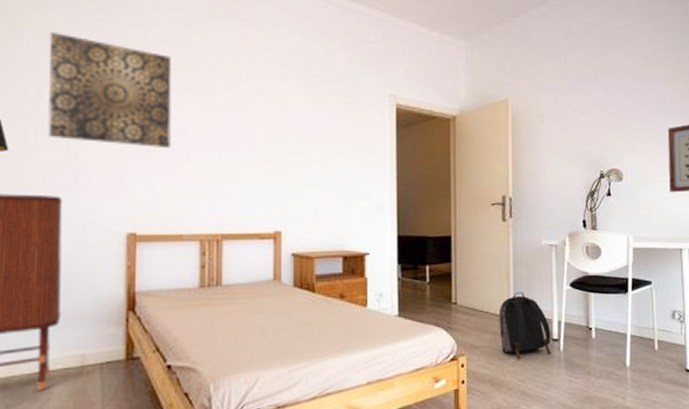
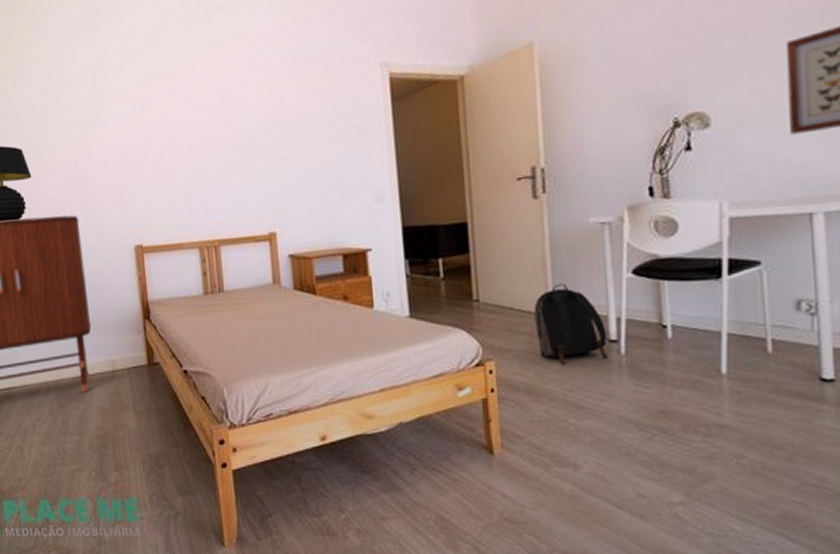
wall art: present [47,31,172,148] -> none [48,58,163,161]

